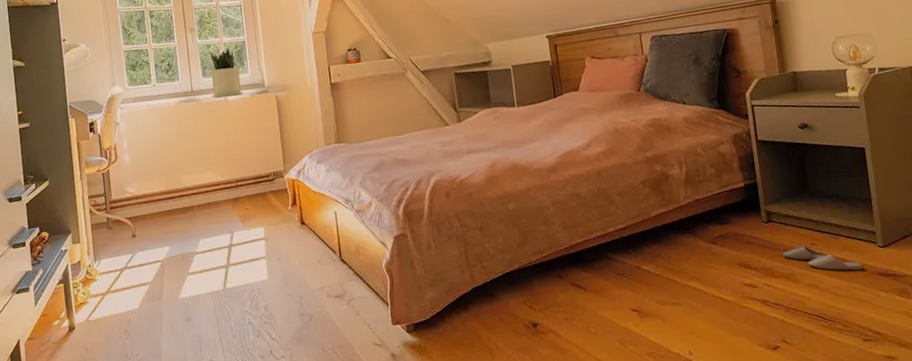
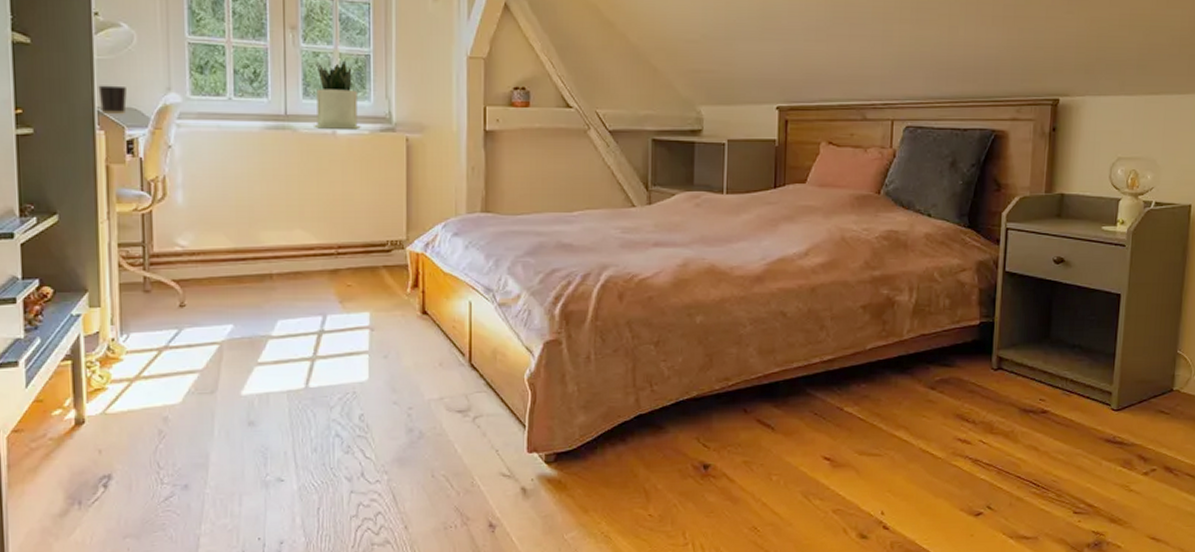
mug: none [68,86,88,107] -> present [98,85,127,115]
slippers: present [783,246,863,271] -> none [1007,401,1091,434]

